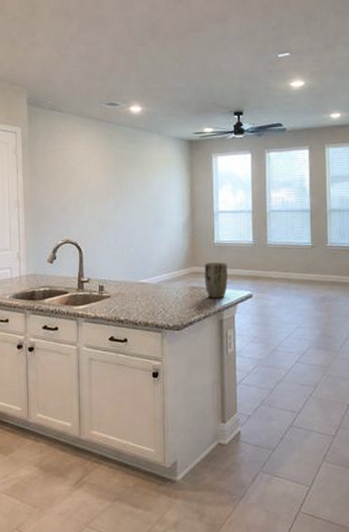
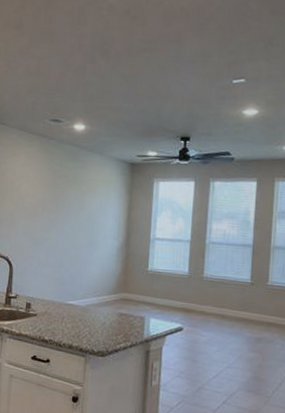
plant pot: present [204,262,228,298] -> none [134,290,159,328]

